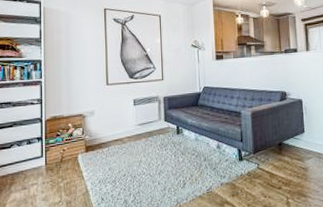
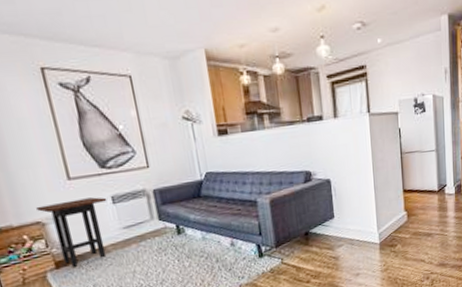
side table: none [82,99,130,152] -> present [36,197,108,267]

